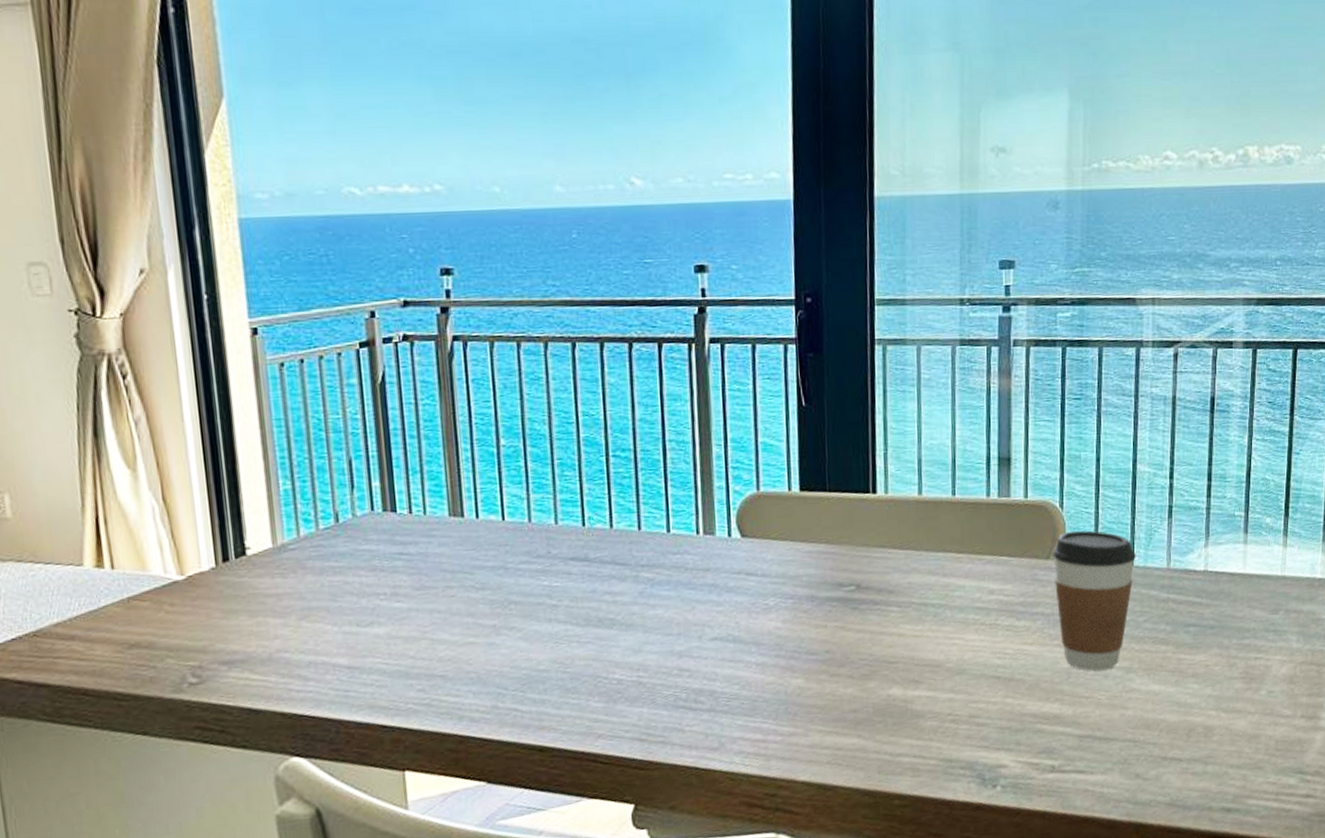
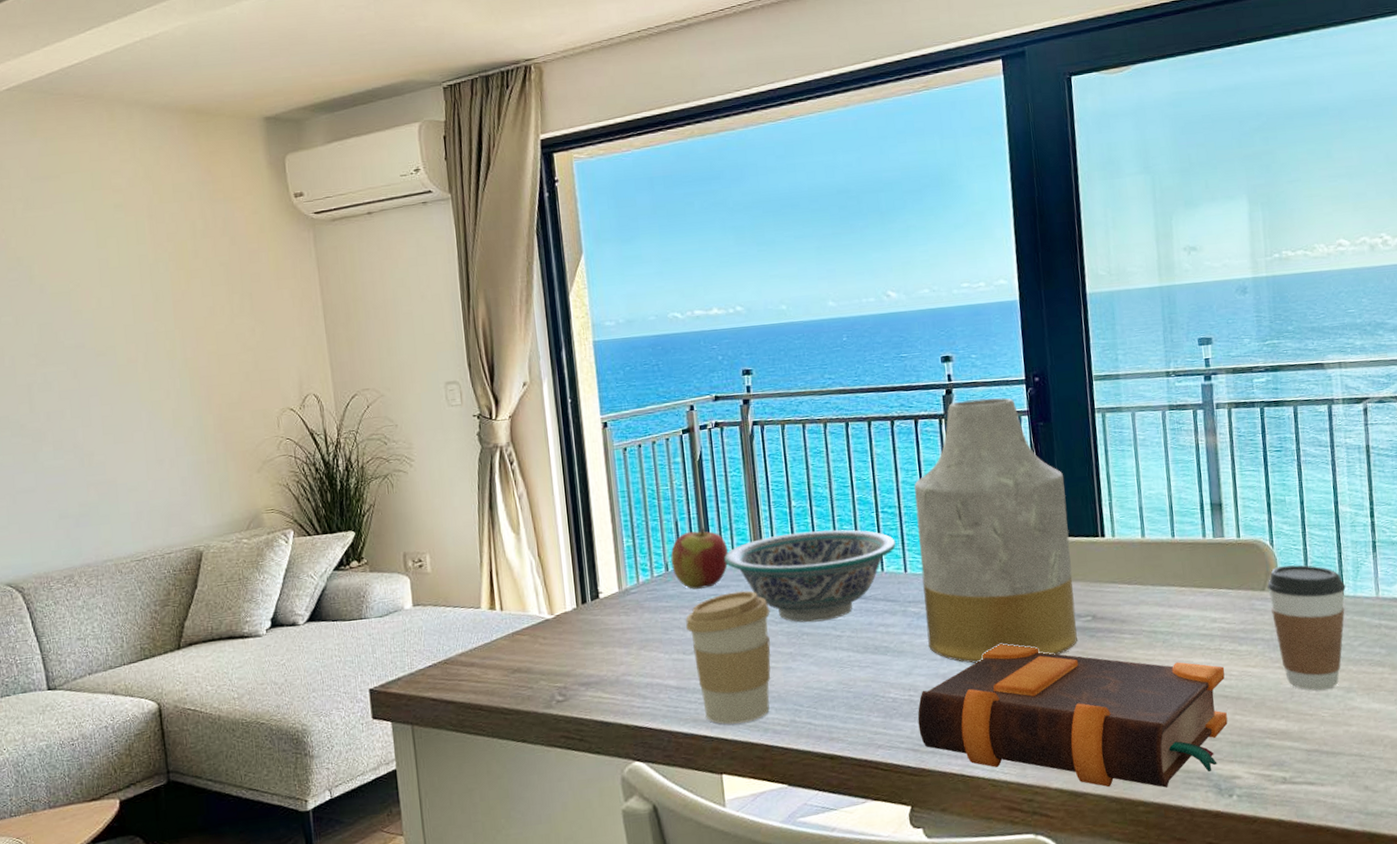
apple: none [342,468,418,547] -> present [670,527,729,590]
coffee cup: none [361,548,470,712] -> present [686,590,771,725]
bowl: none [412,475,629,589] -> present [724,529,896,623]
bible: none [646,616,999,779] -> present [917,644,1228,788]
vase: none [653,320,838,639] -> present [913,397,1077,663]

